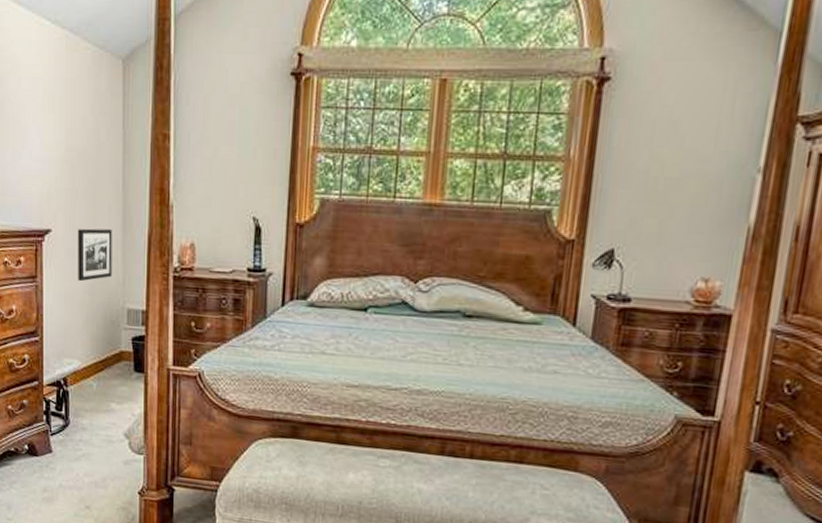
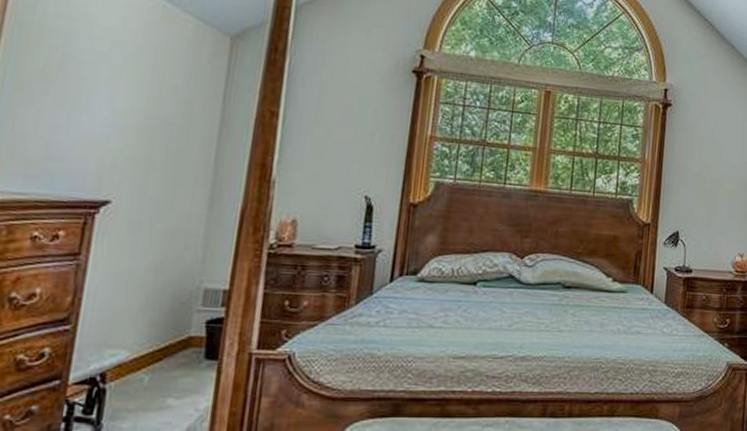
picture frame: present [77,228,112,282] -> none [140,201,196,260]

